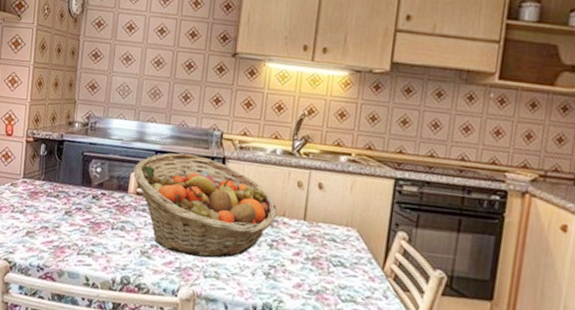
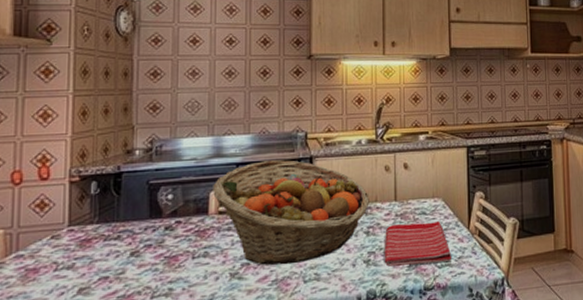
dish towel: none [284,244,359,298] -> present [384,220,452,267]

